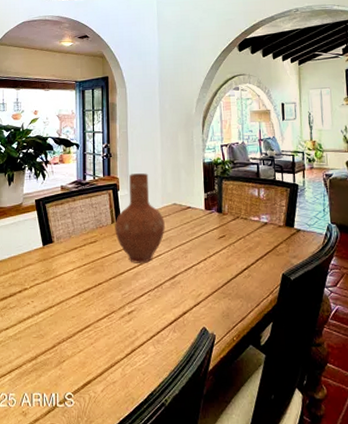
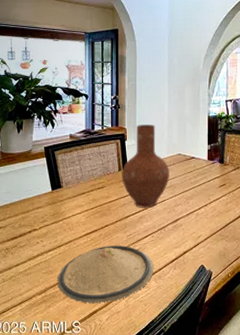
plate: none [49,306,151,373] -> present [58,245,154,304]

